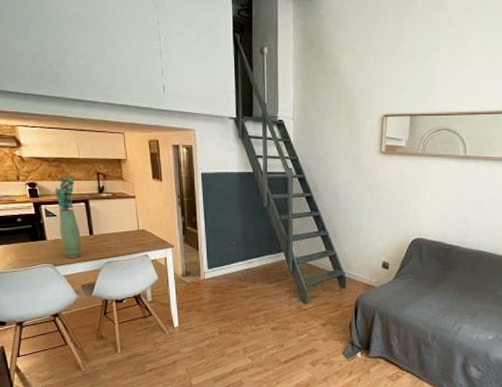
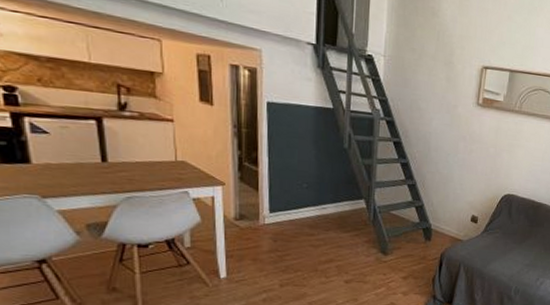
vase: present [54,173,82,259] -> none [47,78,88,191]

